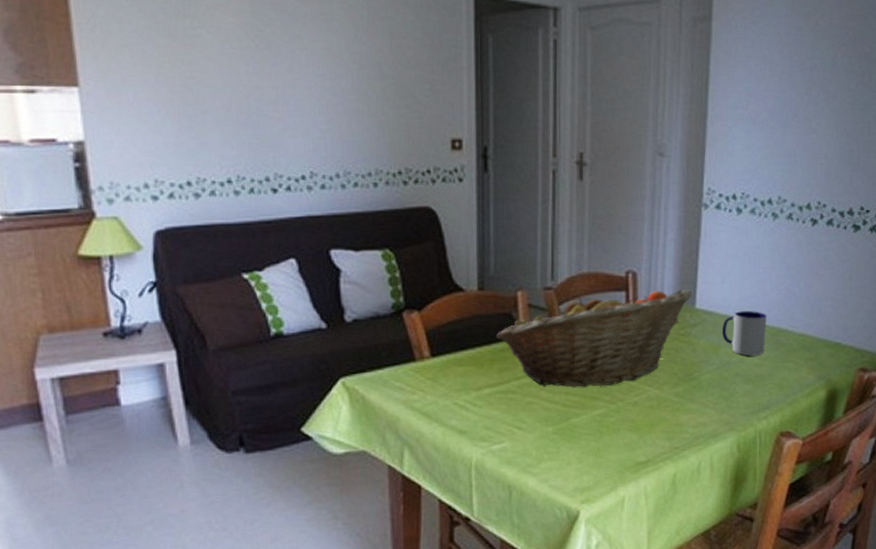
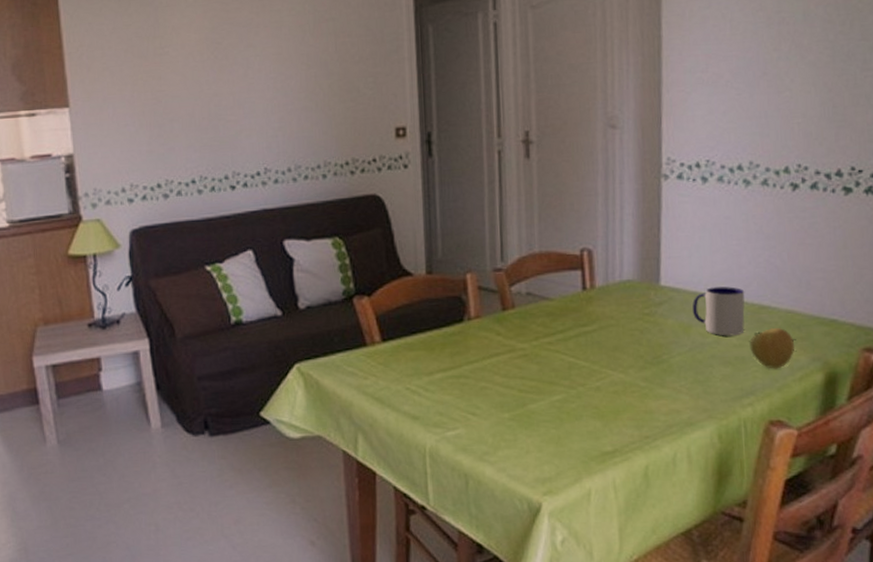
fruit basket: present [496,290,693,388] -> none [446,266,657,372]
apple: none [768,349,804,386] -> present [749,328,794,369]

